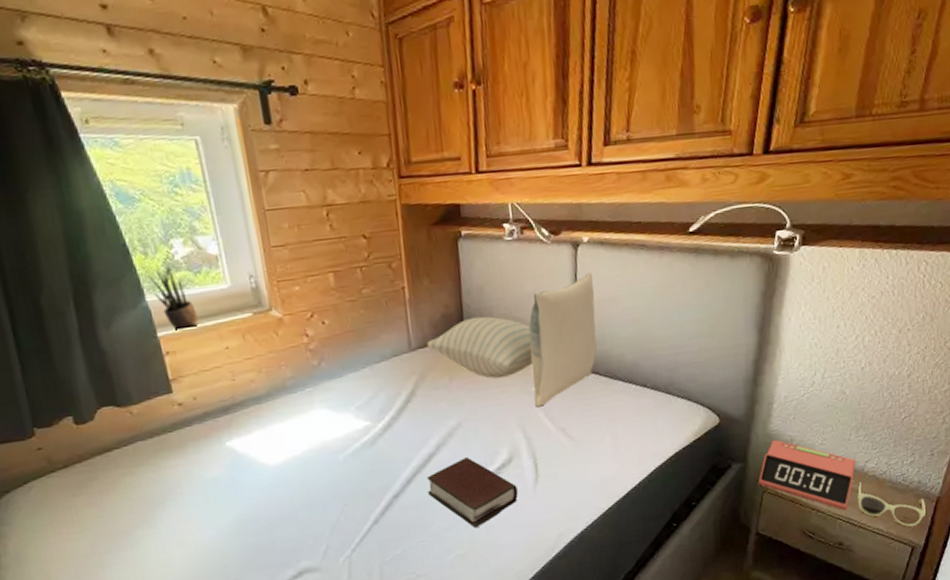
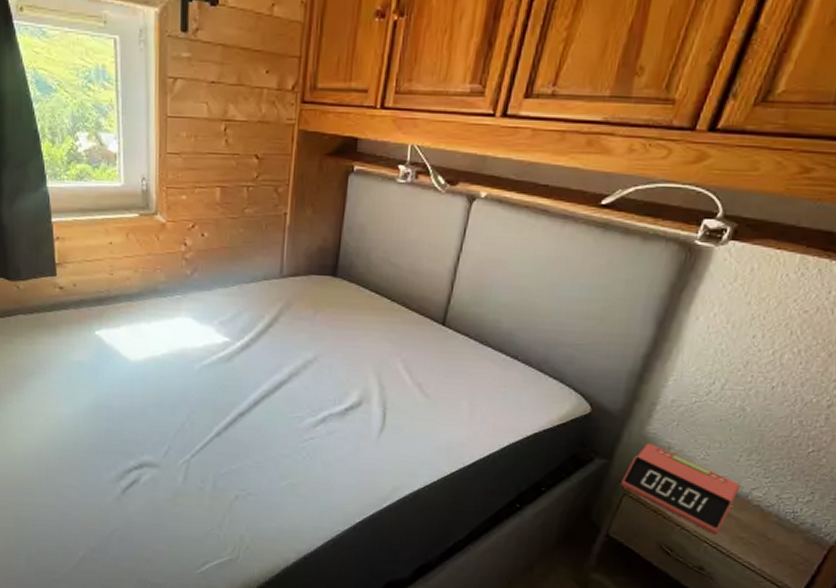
potted plant: present [148,264,198,330] -> none [52,155,89,219]
bible: present [426,457,518,527] -> none [273,392,361,461]
pillow: present [427,316,533,379] -> none [299,255,406,321]
pillow: present [529,273,597,407] -> none [395,230,483,358]
spectacles: present [857,482,925,527] -> none [732,509,815,570]

